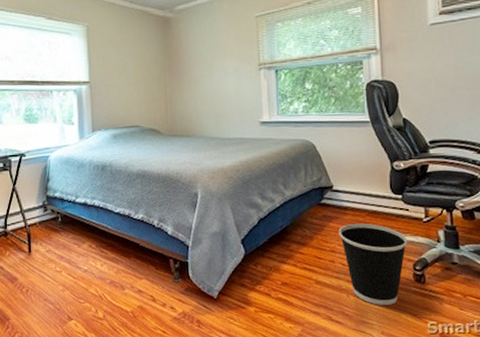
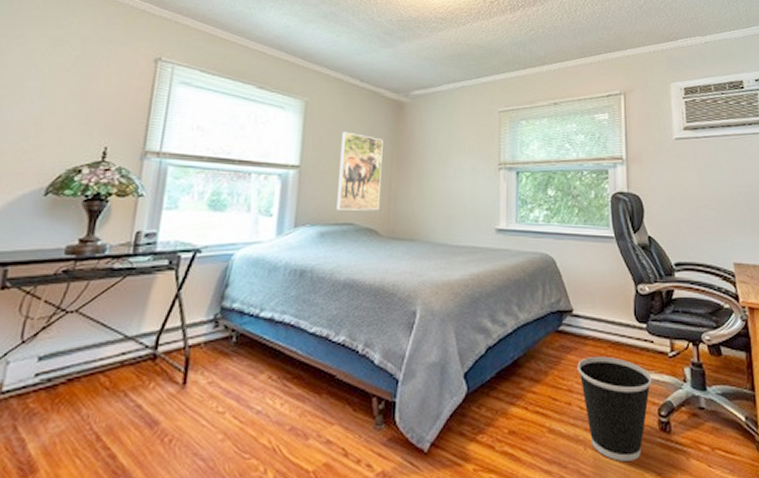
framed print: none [121,49,158,116] -> present [336,131,383,211]

